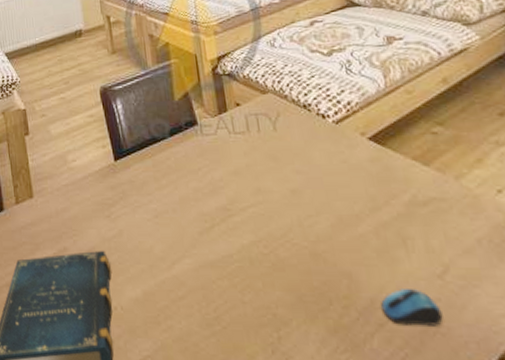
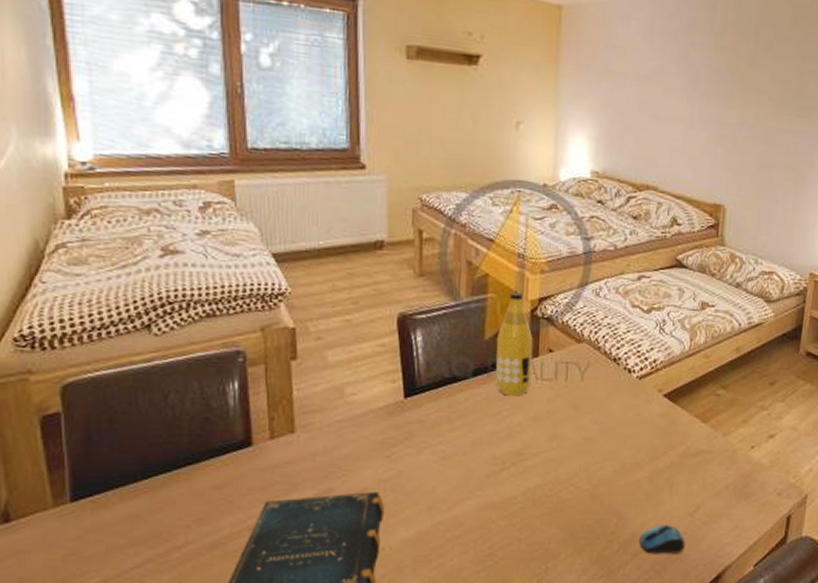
bottle: none [185,55,225,152] -> present [495,292,533,396]

